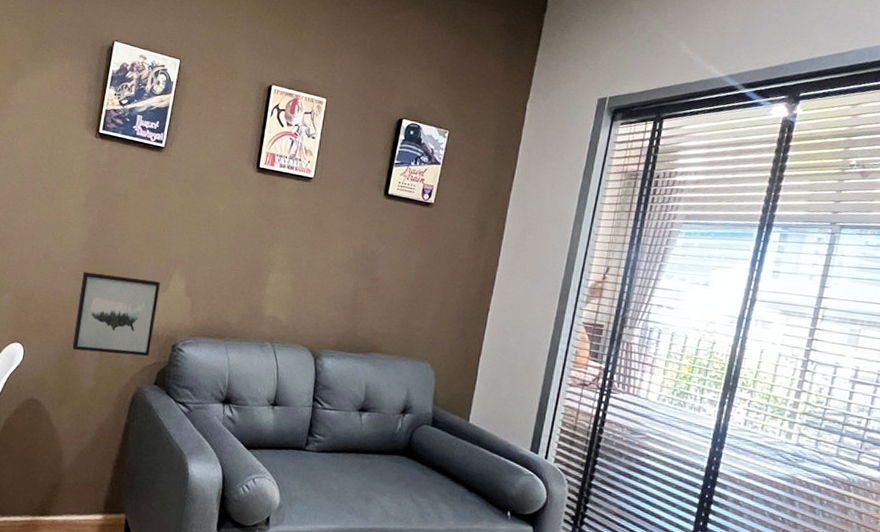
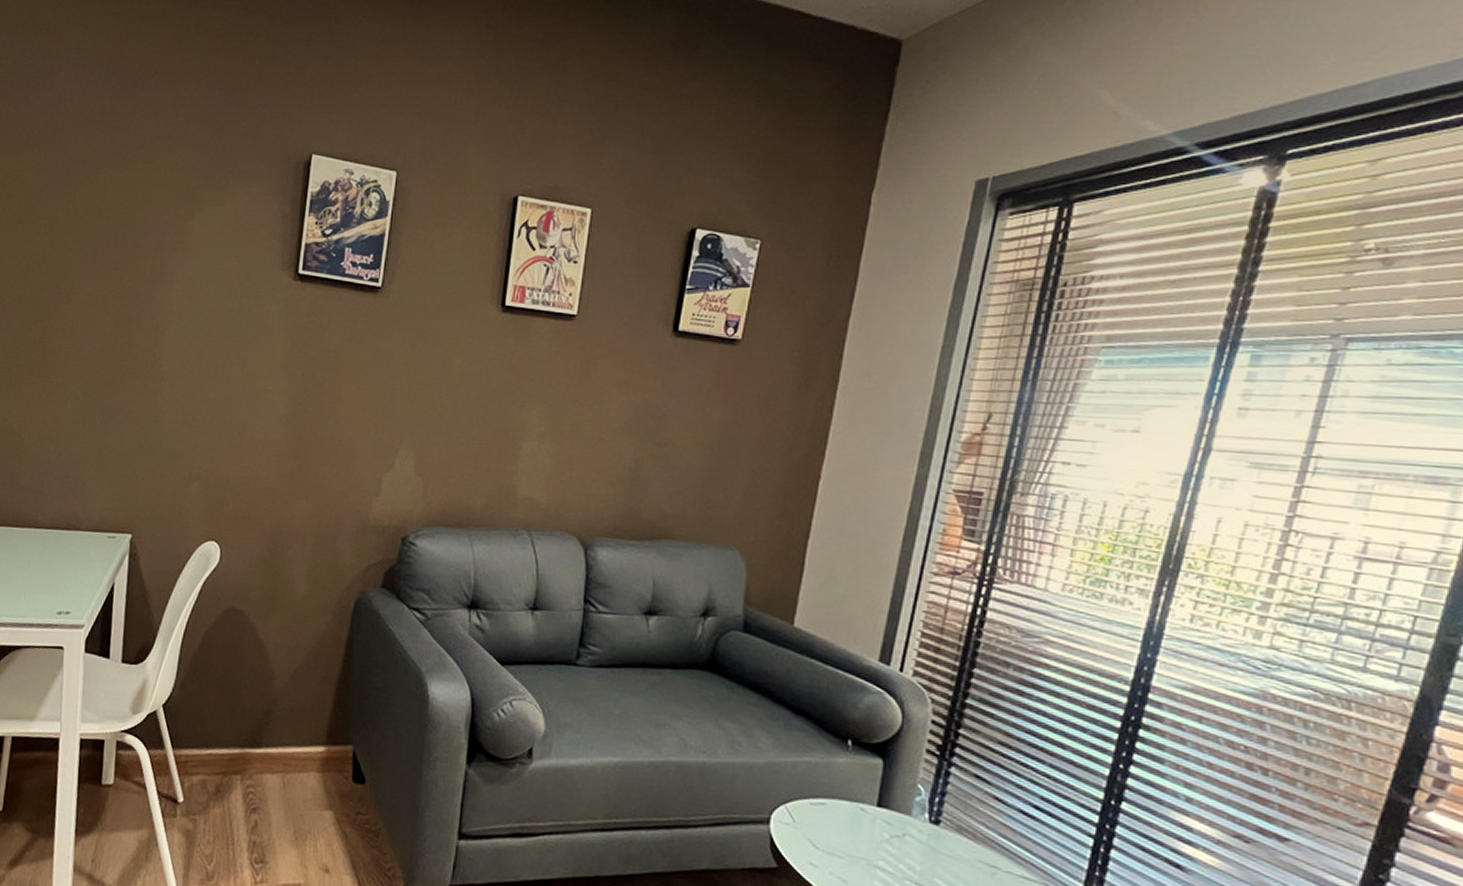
wall art: present [72,271,160,357] -> none [278,450,383,553]

